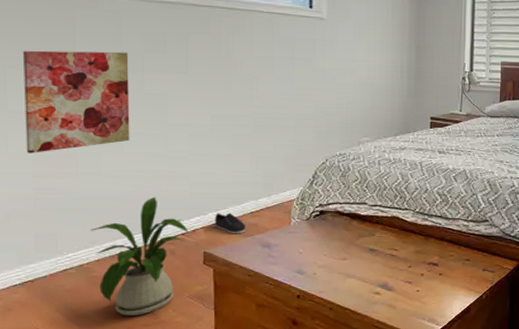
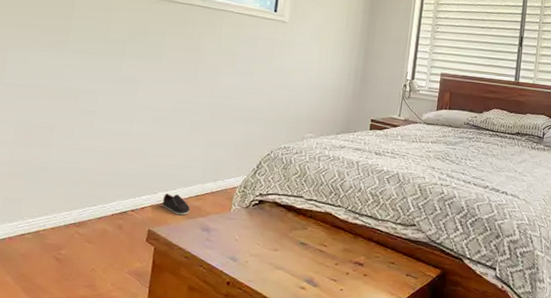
wall art: present [23,50,130,153] -> none [11,31,114,123]
house plant: present [90,196,189,317] -> none [49,172,138,287]

